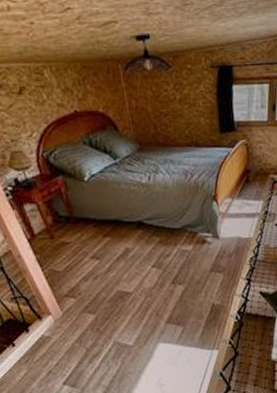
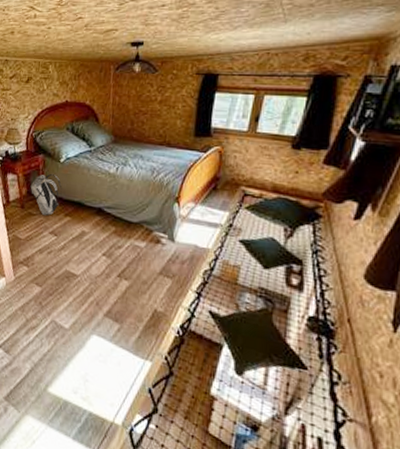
backpack: none [55,196,95,241] -> present [30,174,62,215]

